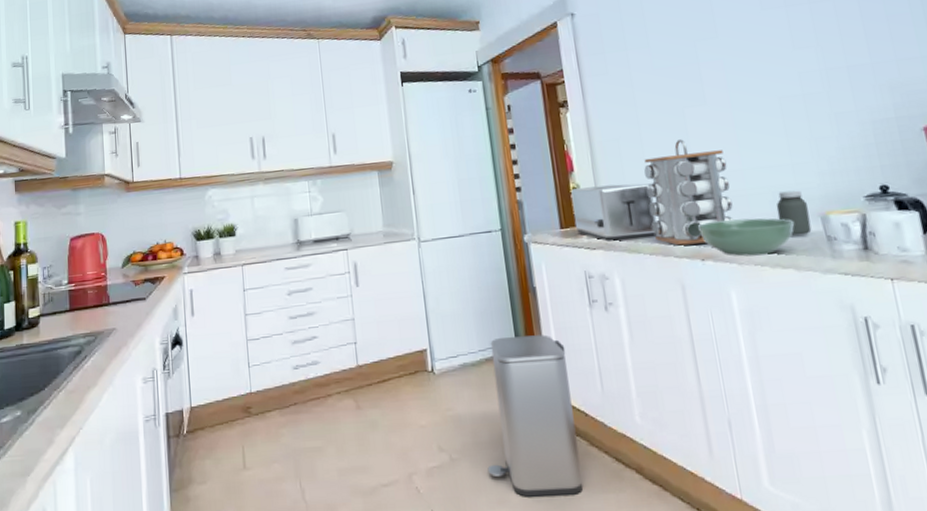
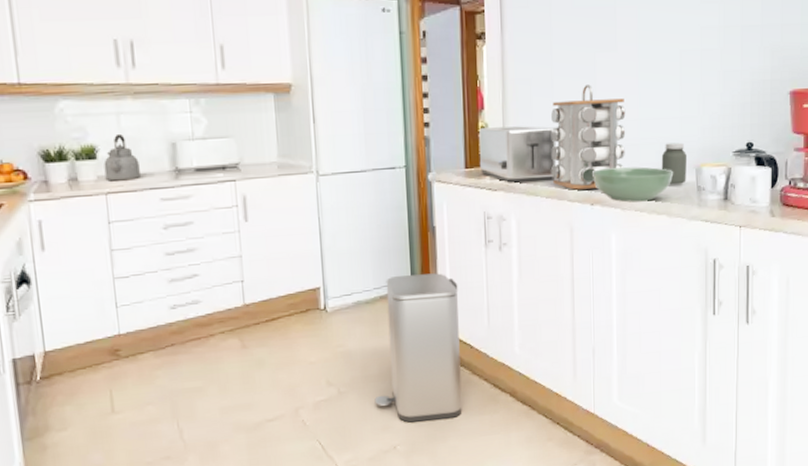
kettle: none [241,213,269,254] -> present [103,133,140,181]

